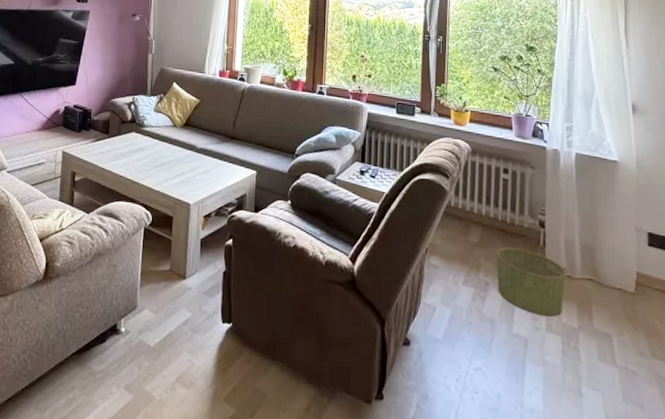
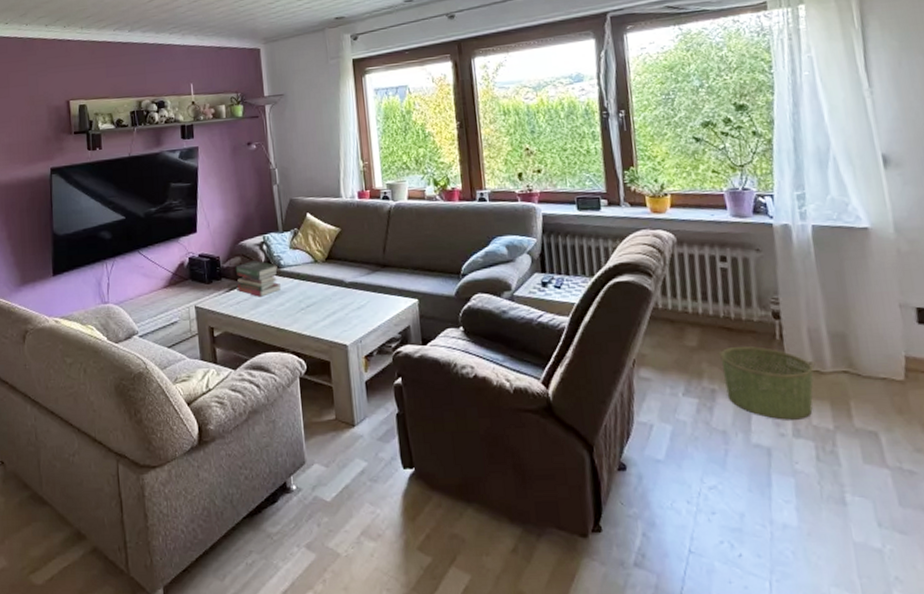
books: none [102,117,141,151] -> present [235,261,281,297]

